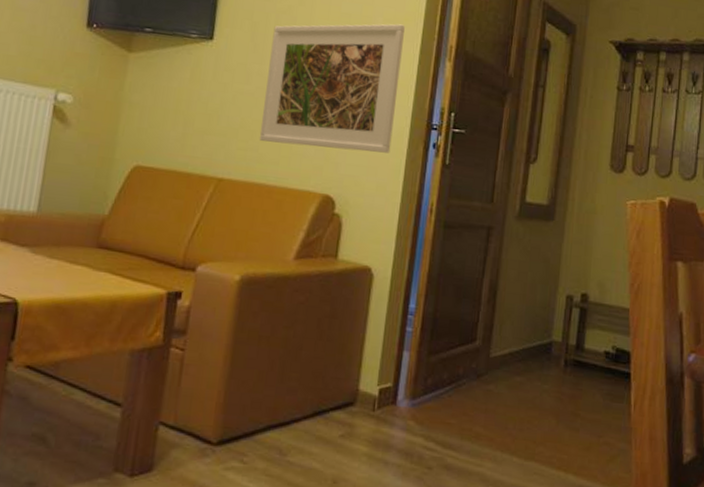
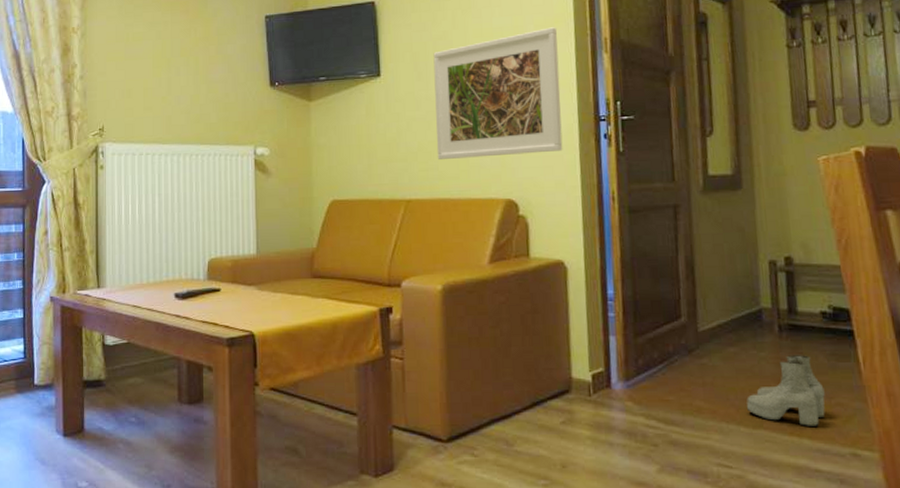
boots: none [523,390,596,463] -> present [747,355,825,426]

